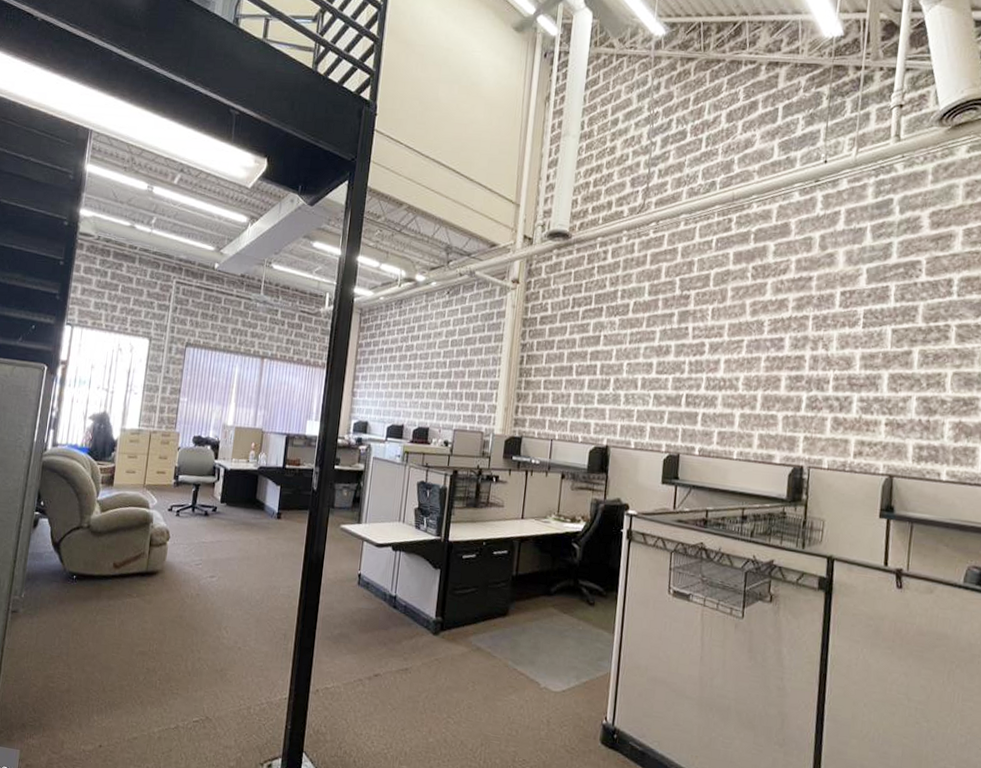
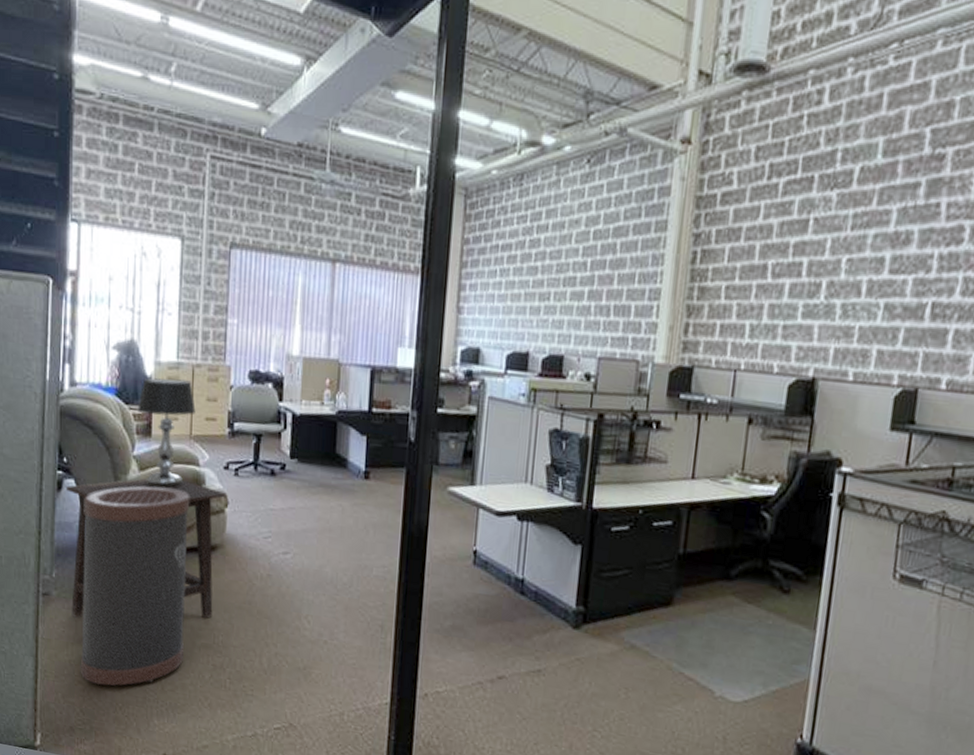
side table: none [34,518,169,631] -> present [65,478,227,618]
trash can: none [36,524,139,688] -> present [80,486,189,686]
table lamp: none [104,441,150,526] -> present [137,378,196,488]

